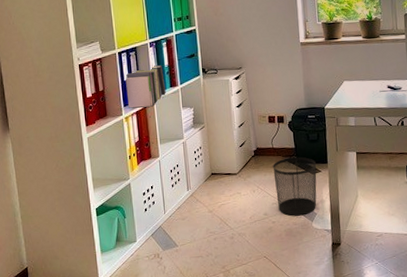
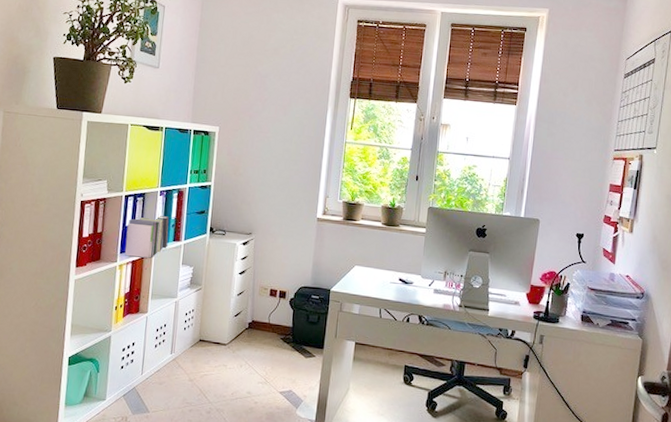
waste bin: present [273,156,317,216] -> none [264,336,311,400]

